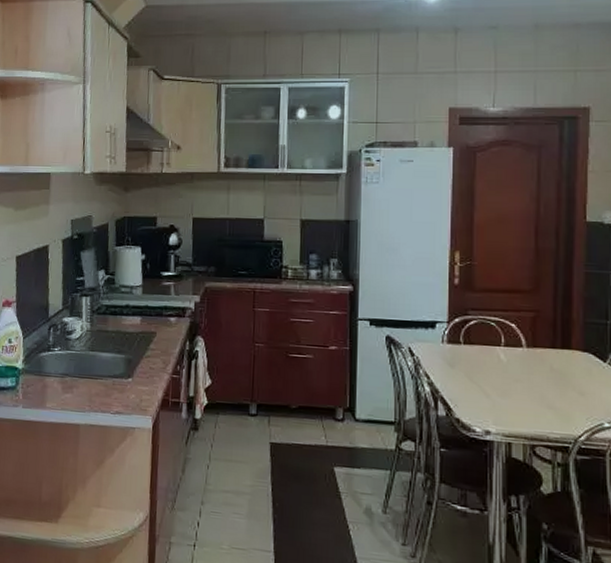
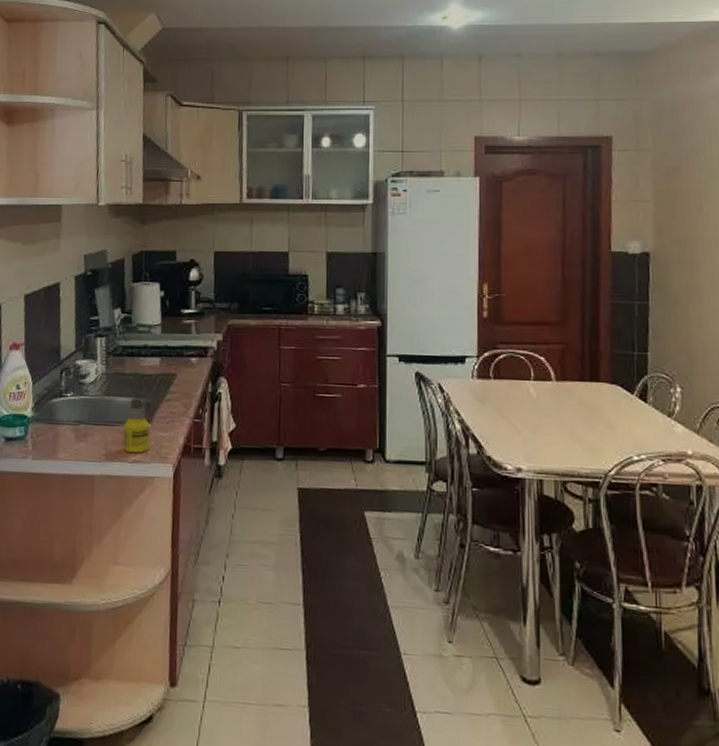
bottle: none [106,353,131,405] -> present [123,398,150,454]

